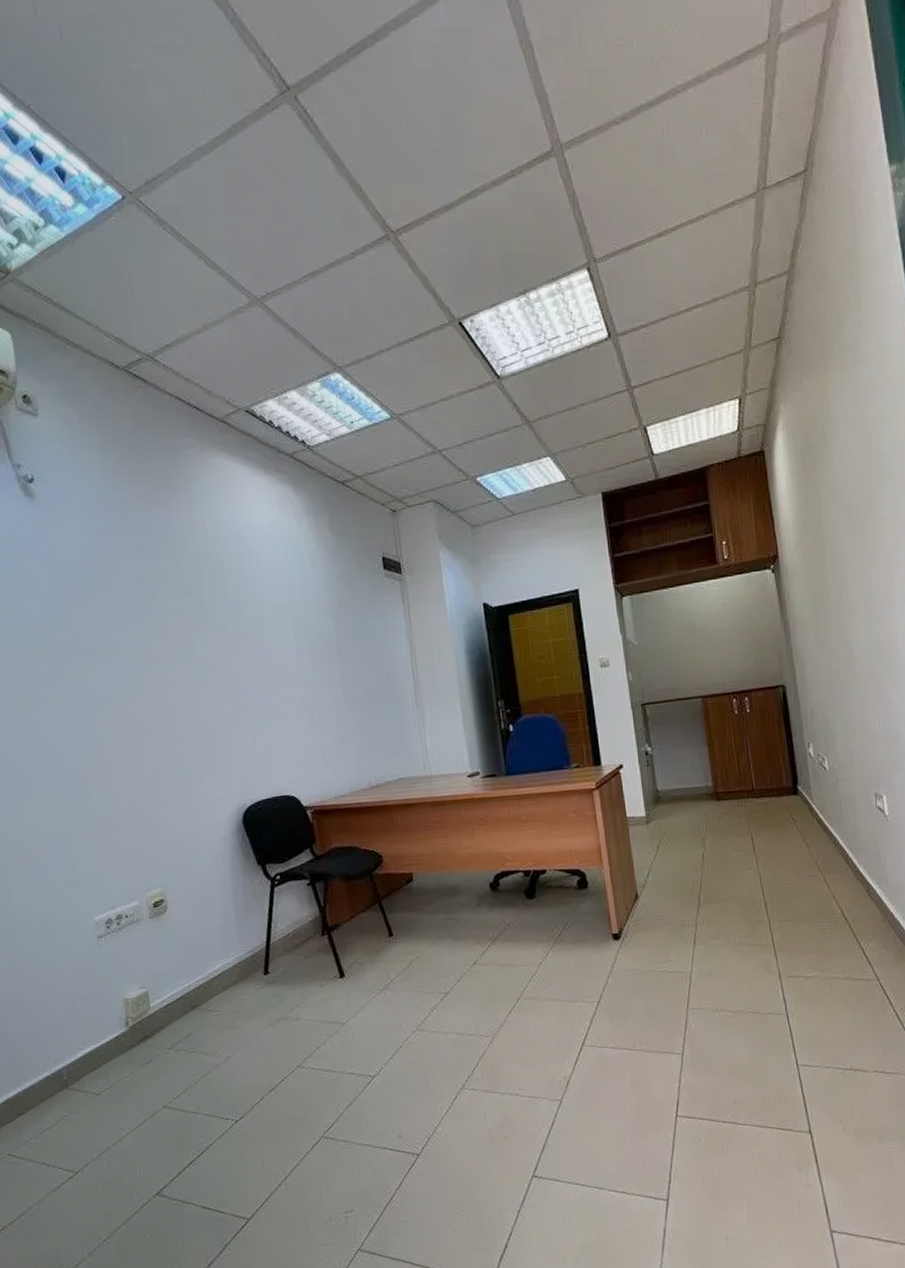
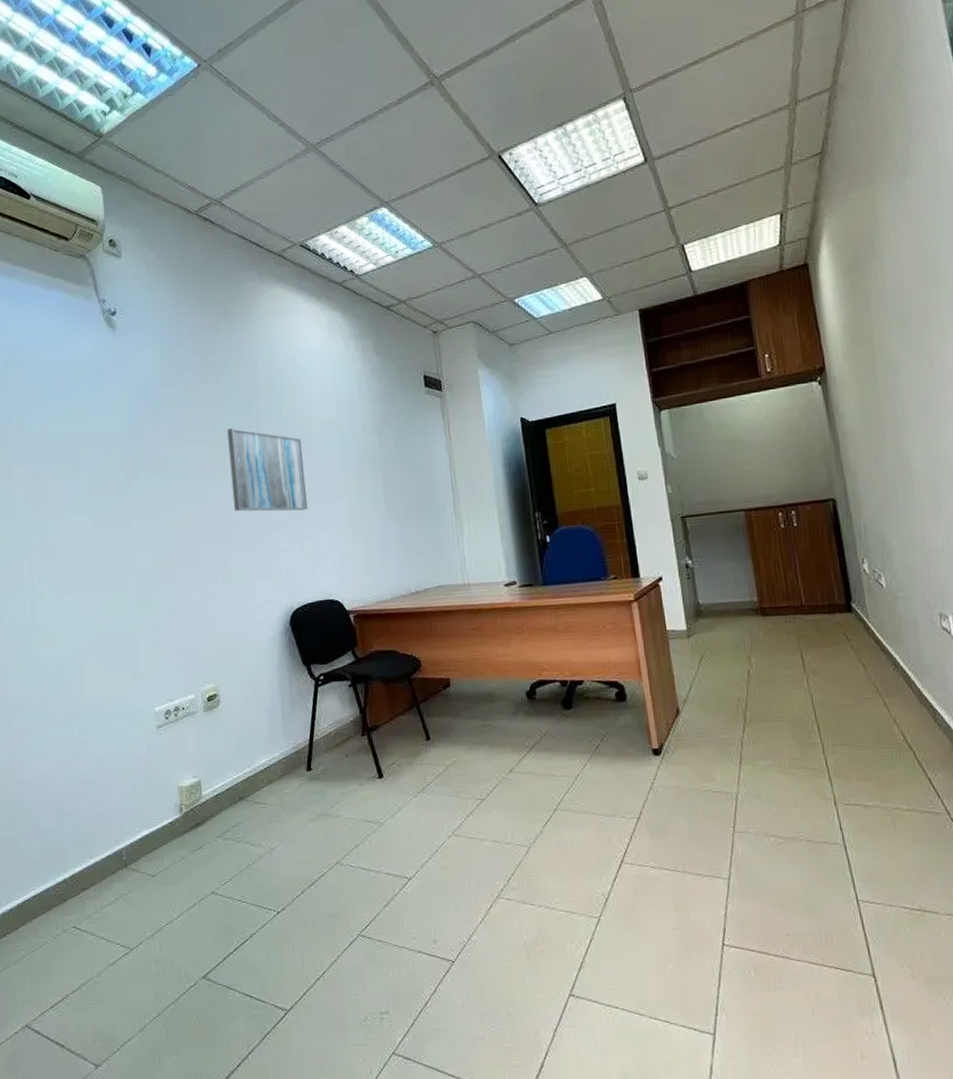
wall art: none [167,612,260,703] -> present [227,428,309,512]

